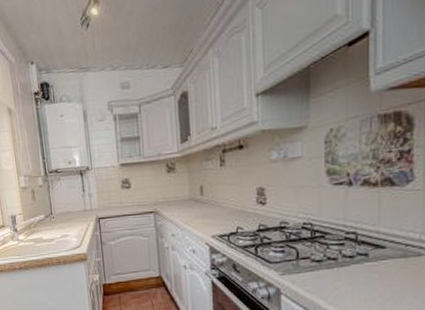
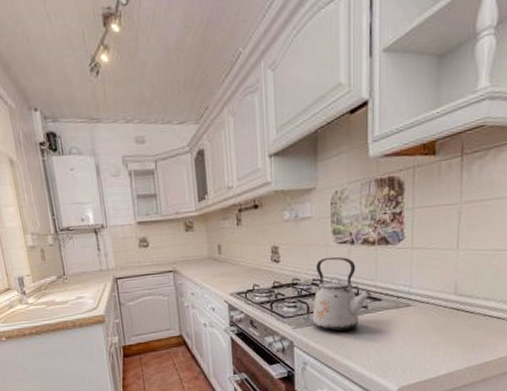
kettle: none [302,199,374,280] -> present [312,256,372,331]

